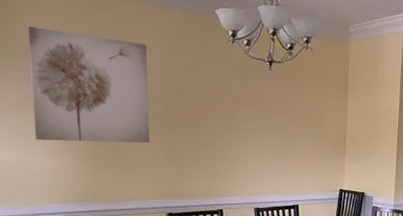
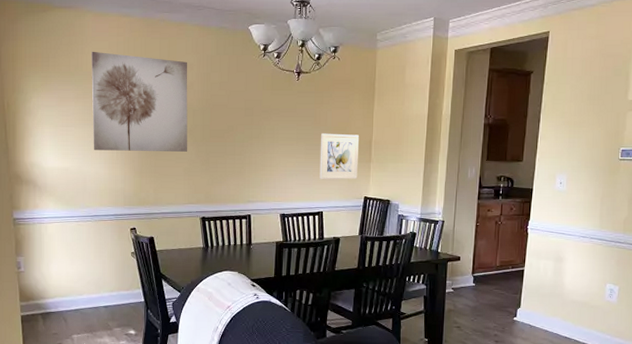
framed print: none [294,125,334,173] -> present [319,133,360,180]

